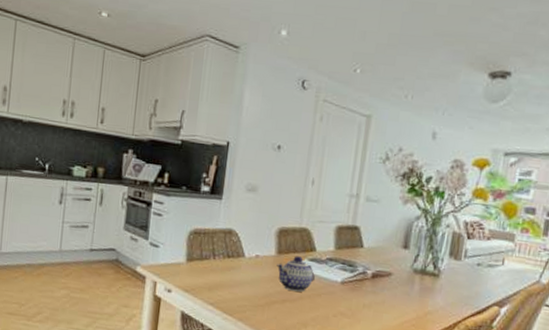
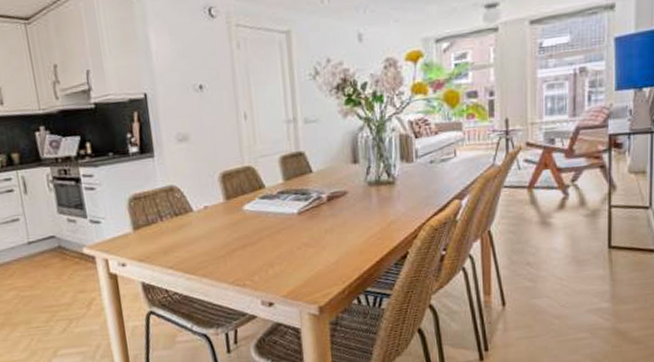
teapot: present [276,256,316,292] -> none [228,197,271,234]

